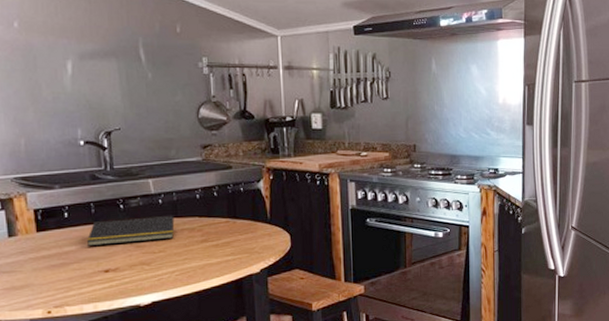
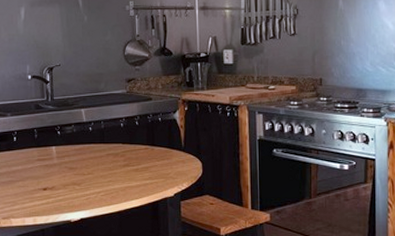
notepad: present [86,215,175,246] -> none [29,141,102,166]

